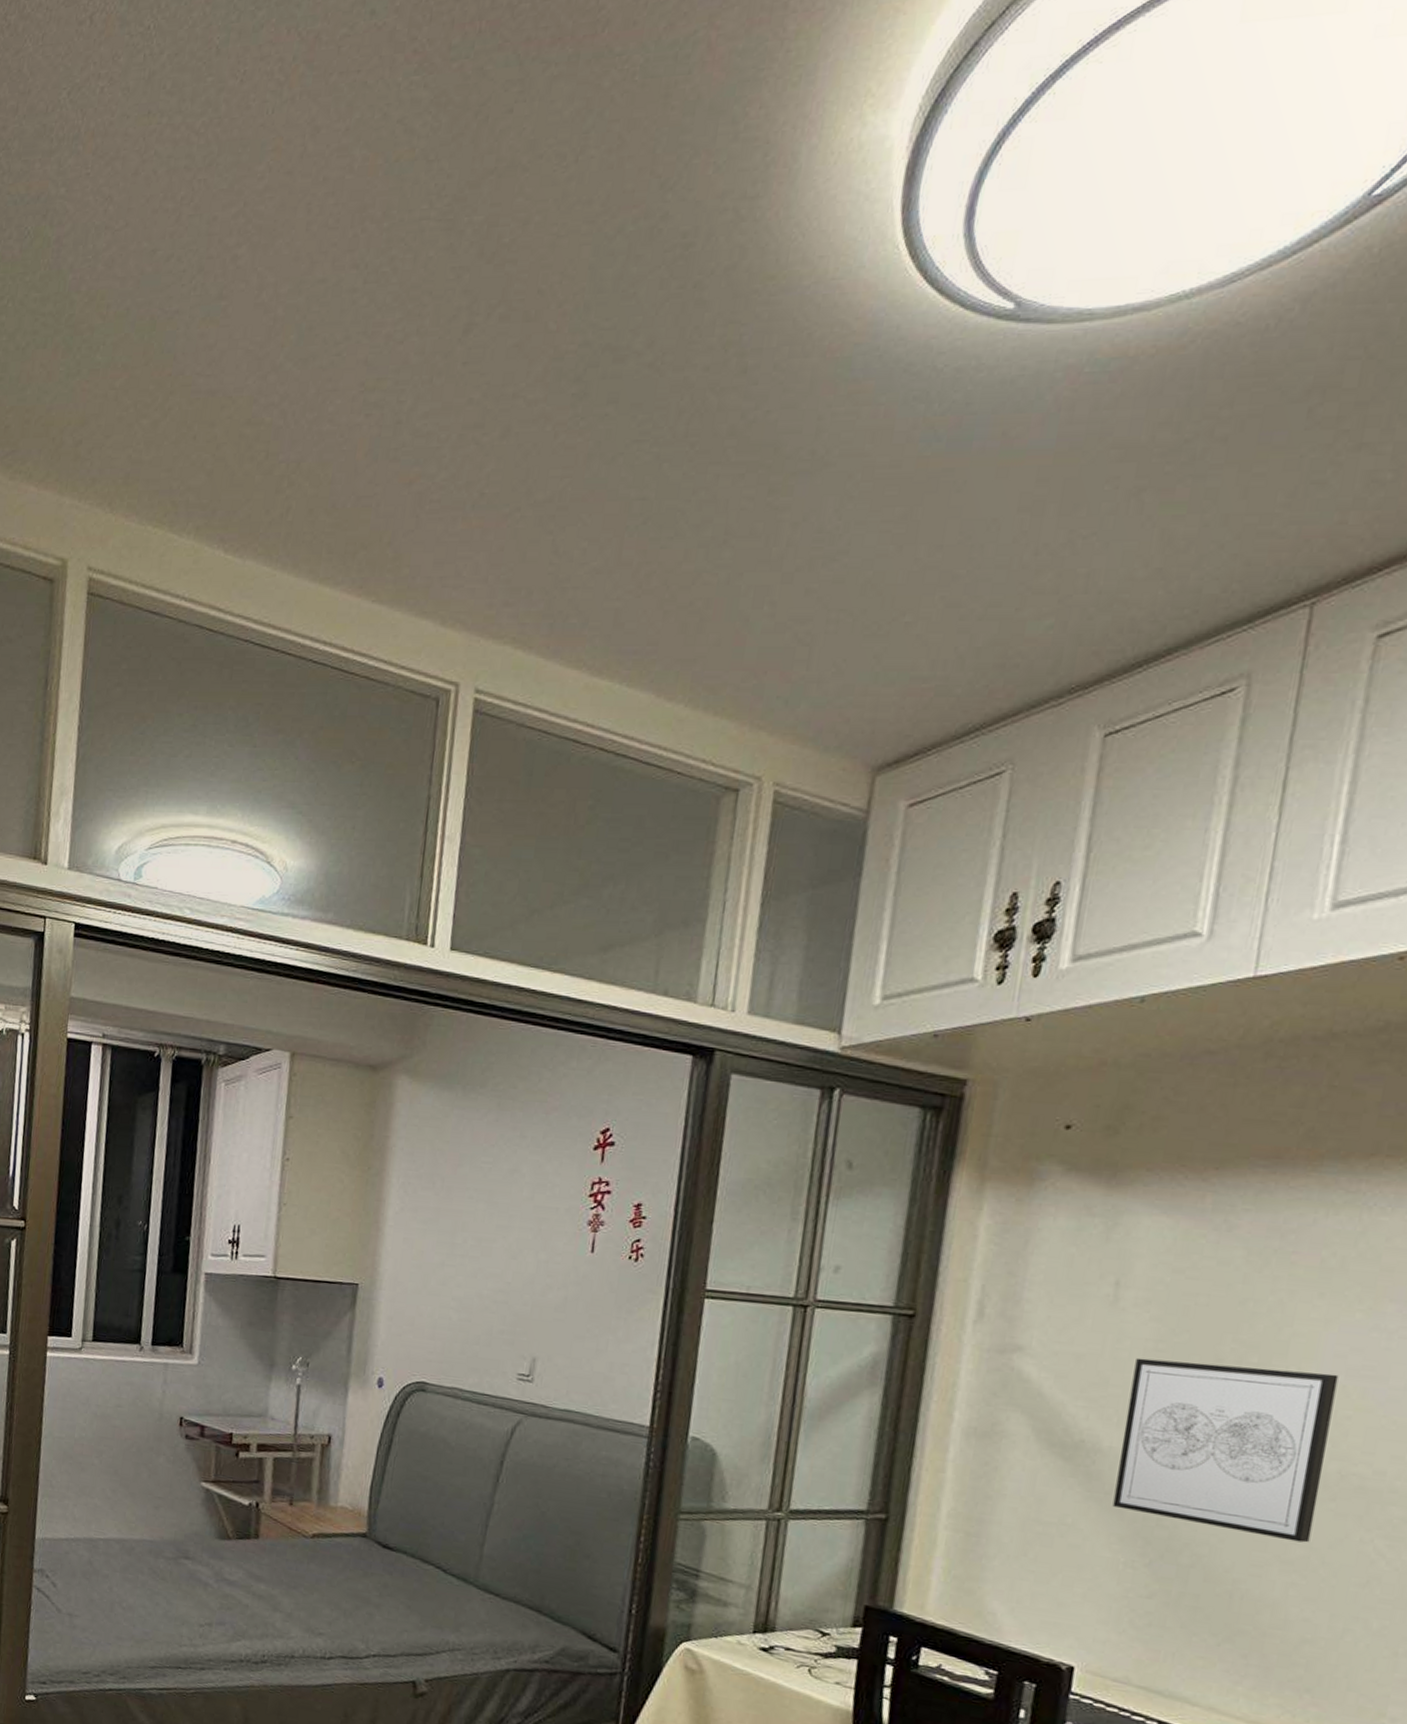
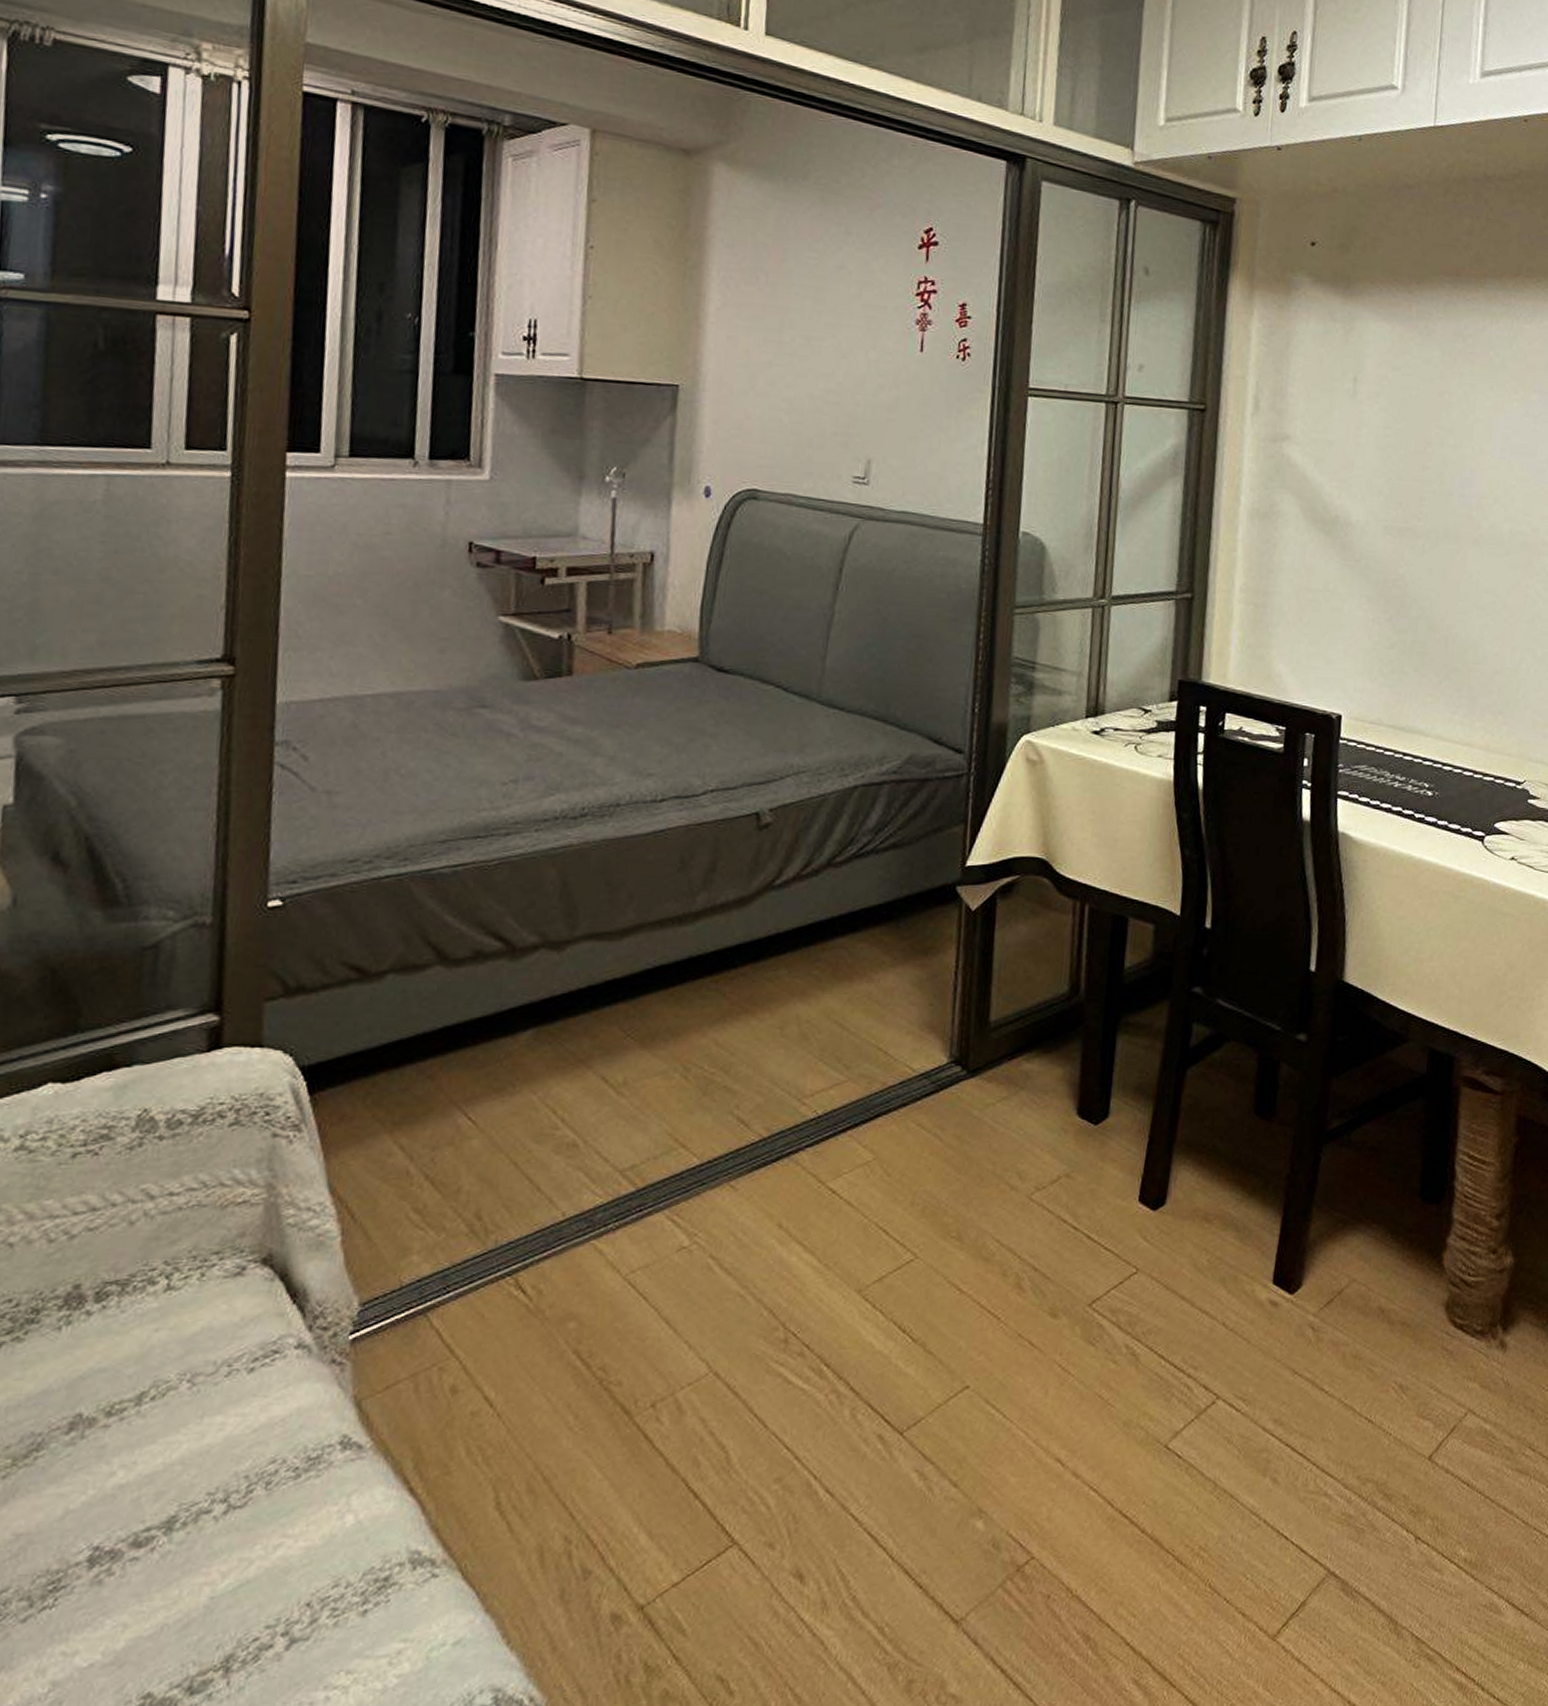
wall art: present [1112,1357,1339,1543] -> none [1362,442,1506,591]

